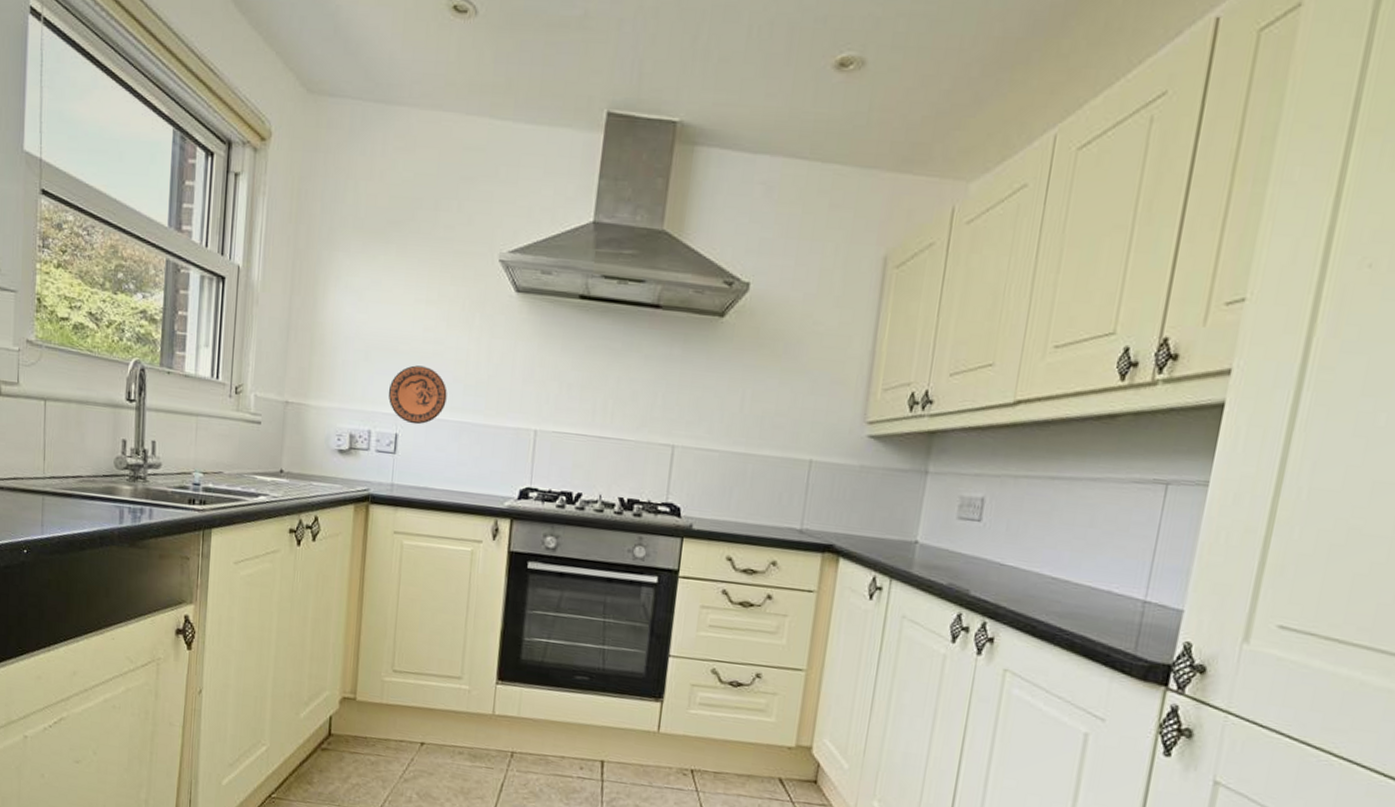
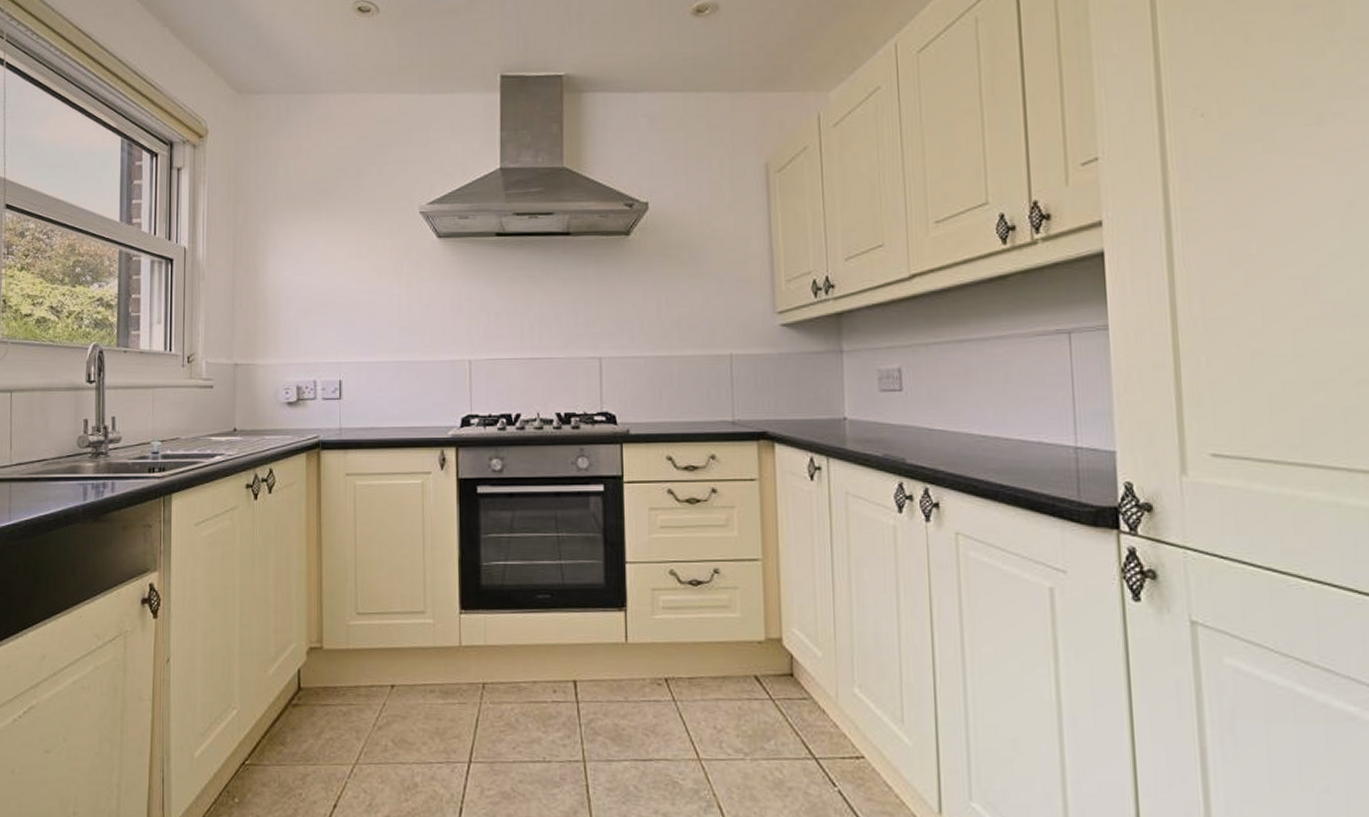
decorative plate: present [388,365,447,425] -> none [329,315,384,369]

